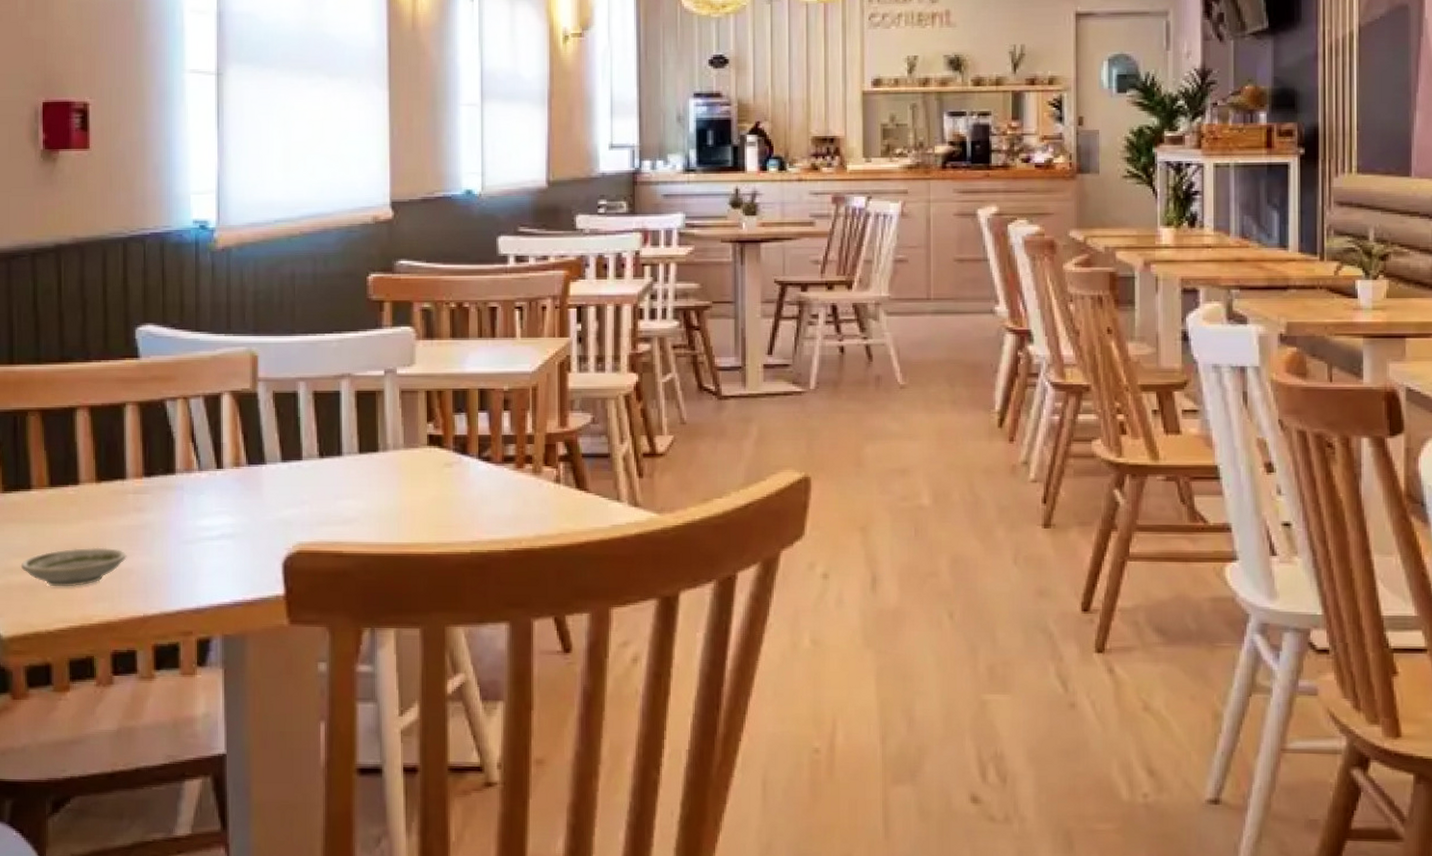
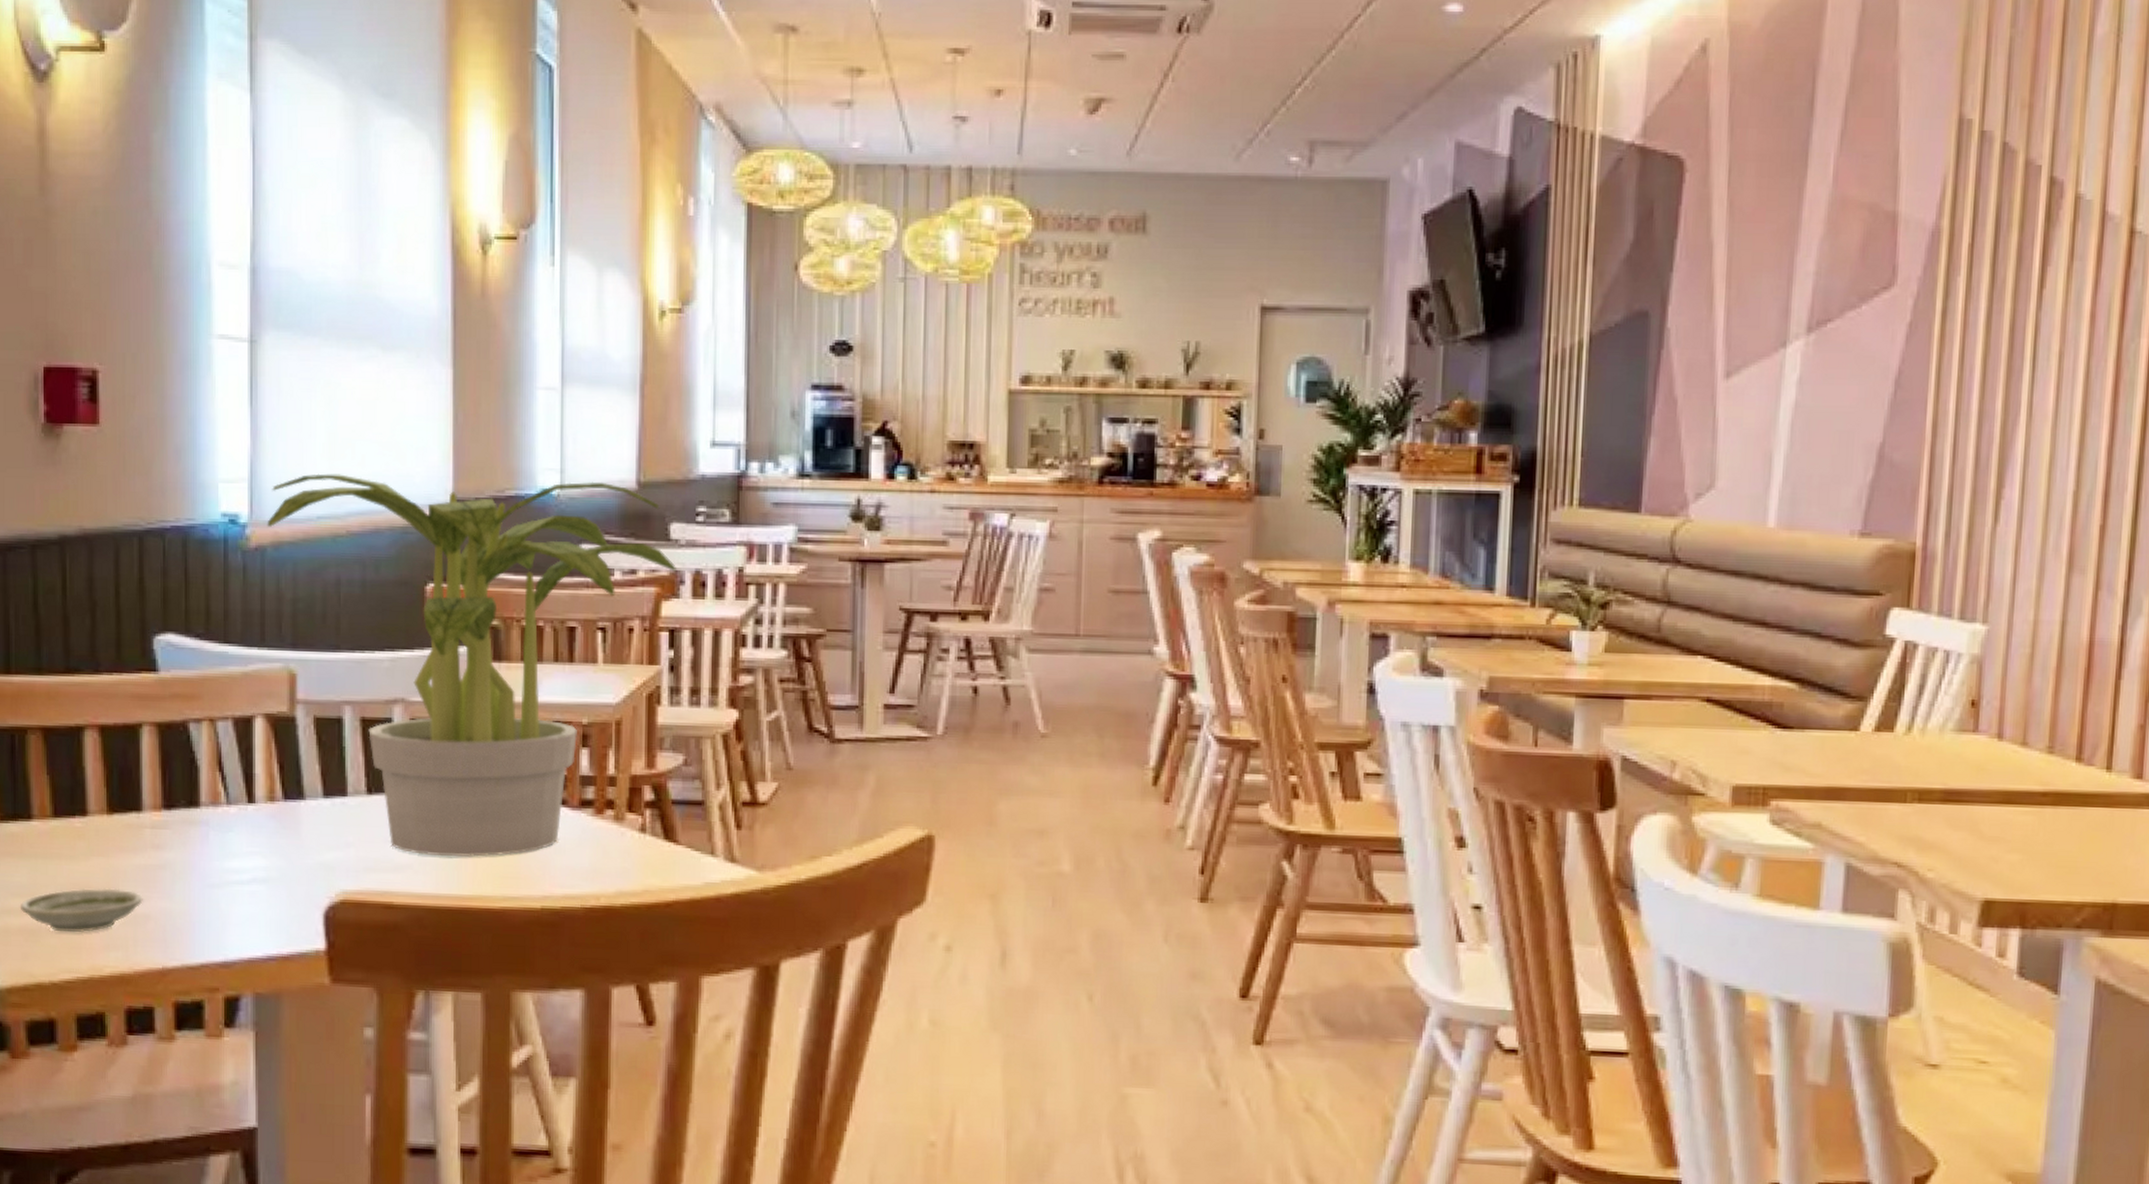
potted plant: none [232,182,582,510] -> present [267,473,676,858]

